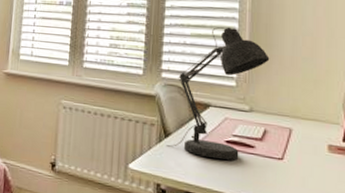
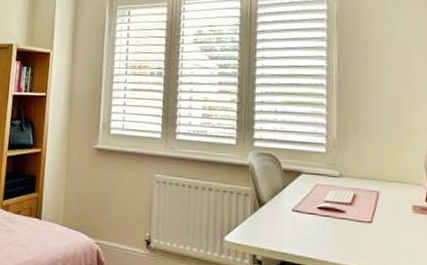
desk lamp: present [167,27,270,160] -> none [261,93,357,227]

